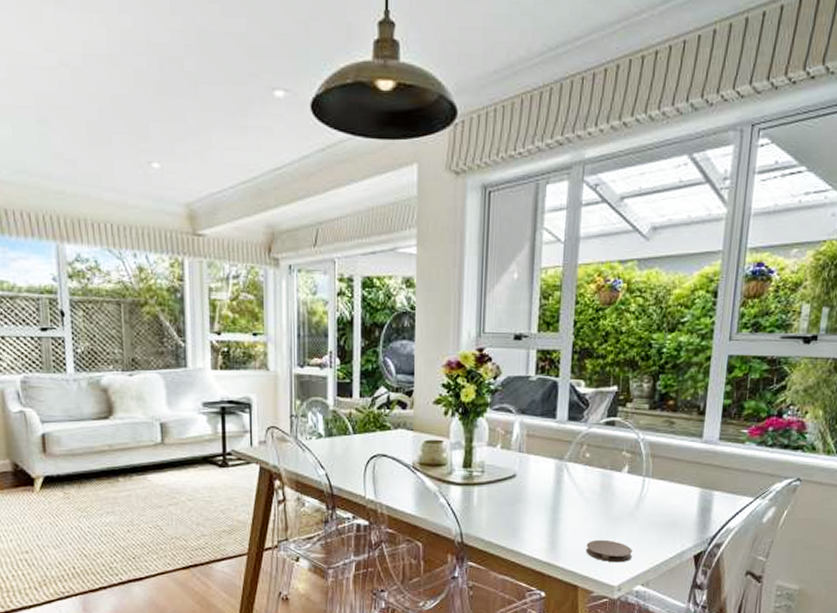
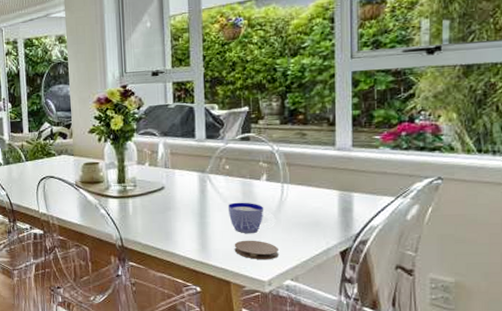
cup: none [583,496,633,533] -> present [227,202,276,234]

